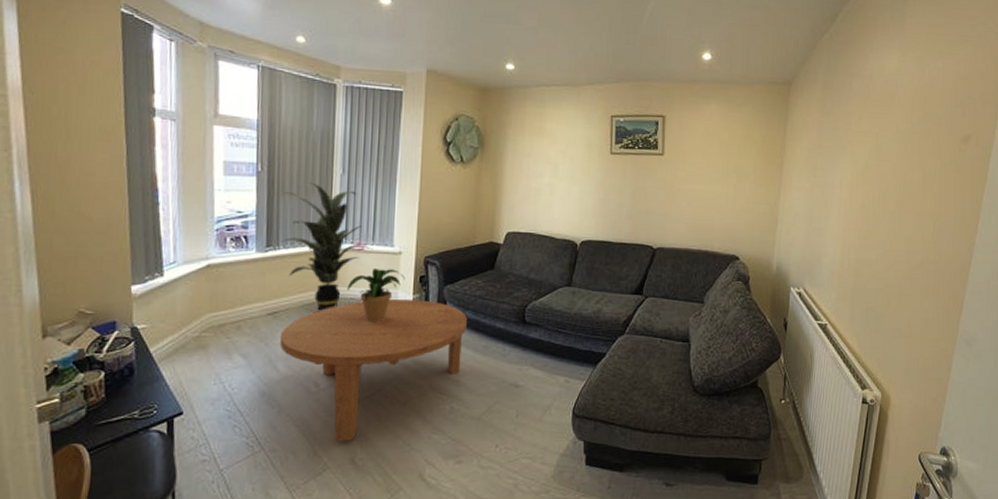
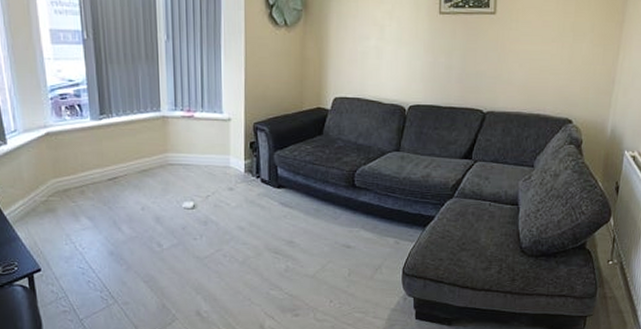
coffee table: present [279,299,468,442] -> none [121,165,299,296]
indoor plant: present [281,182,372,312] -> none [112,49,202,178]
potted plant: present [347,267,405,322] -> none [180,134,236,186]

